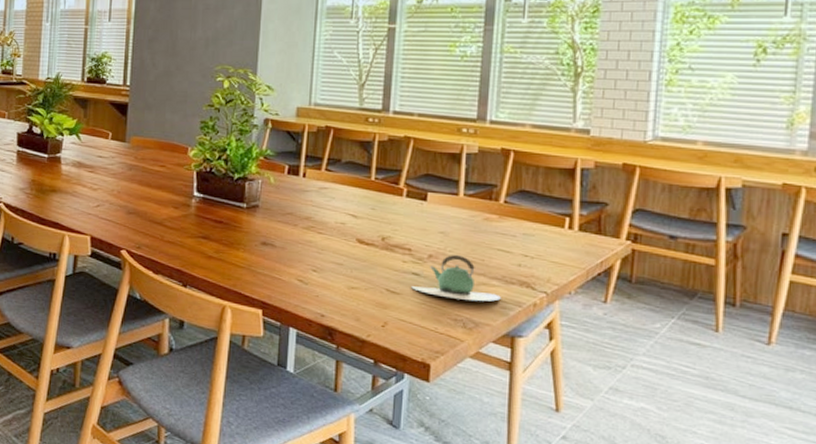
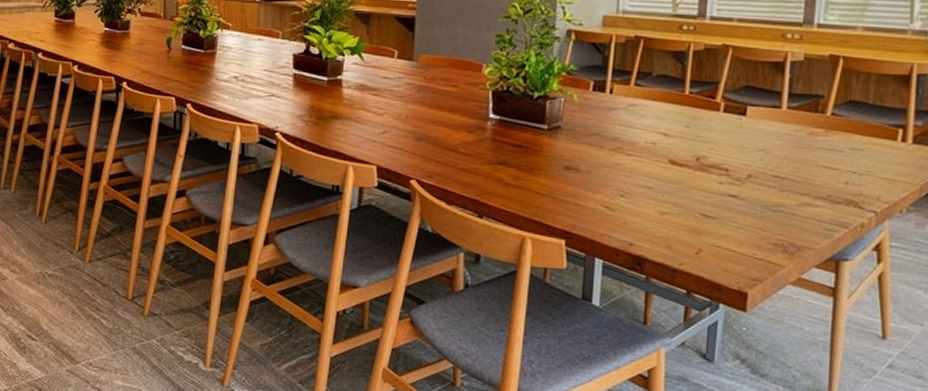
teapot: present [411,255,501,302] -> none [728,174,826,223]

